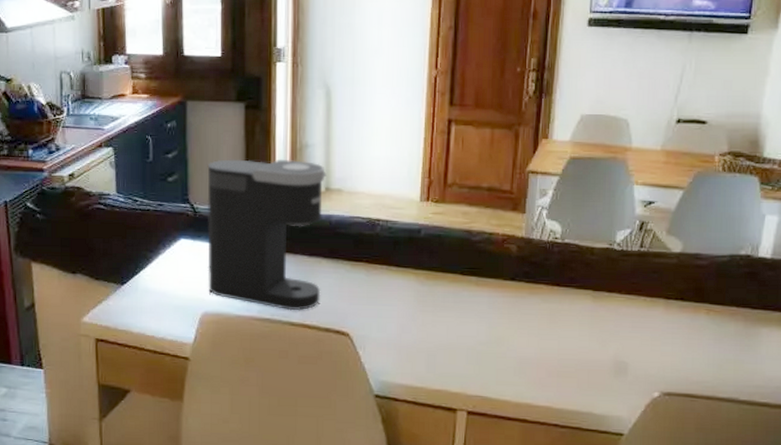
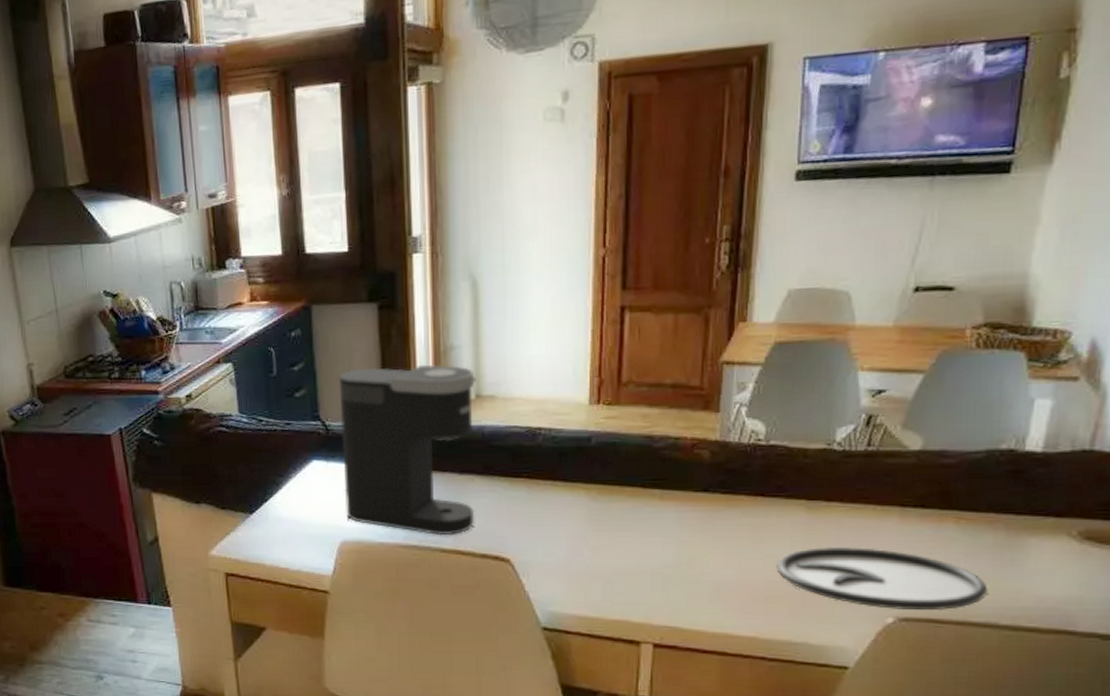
plate: none [568,330,731,388] -> present [776,546,988,611]

